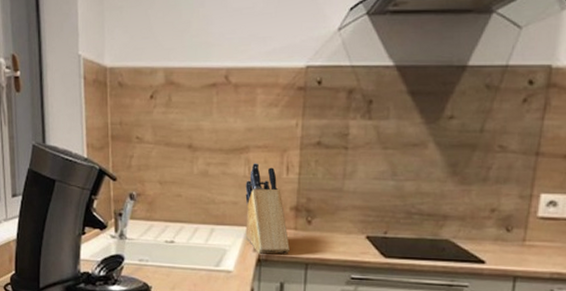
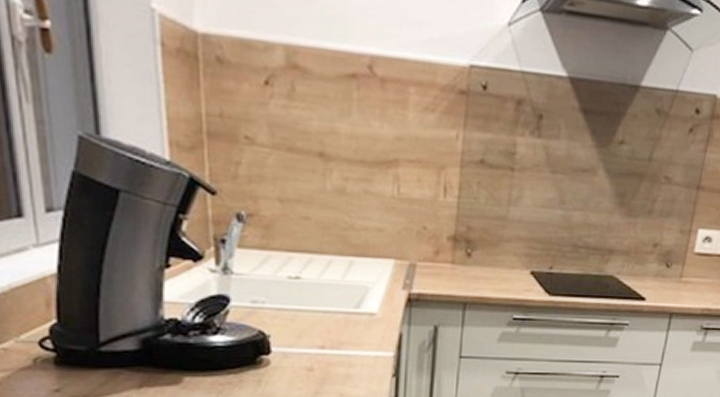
knife block: present [245,163,290,255] -> none [393,181,446,293]

